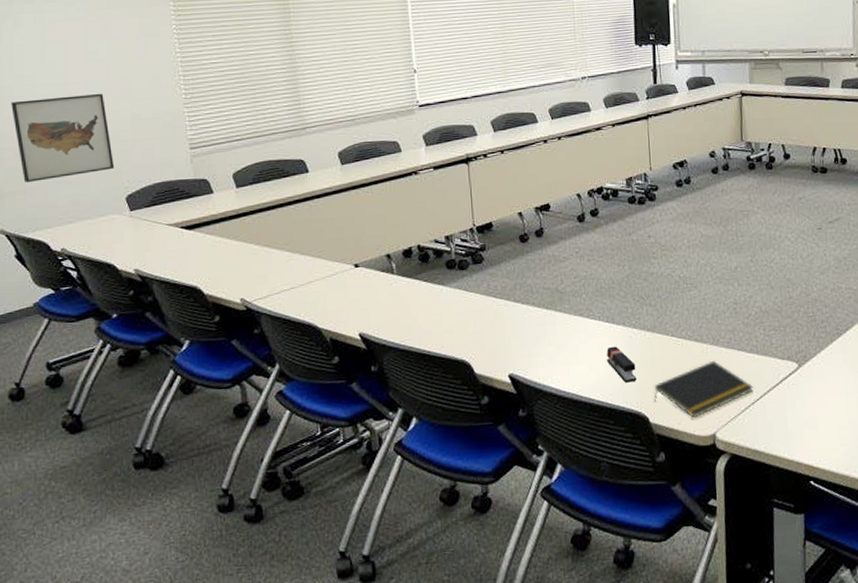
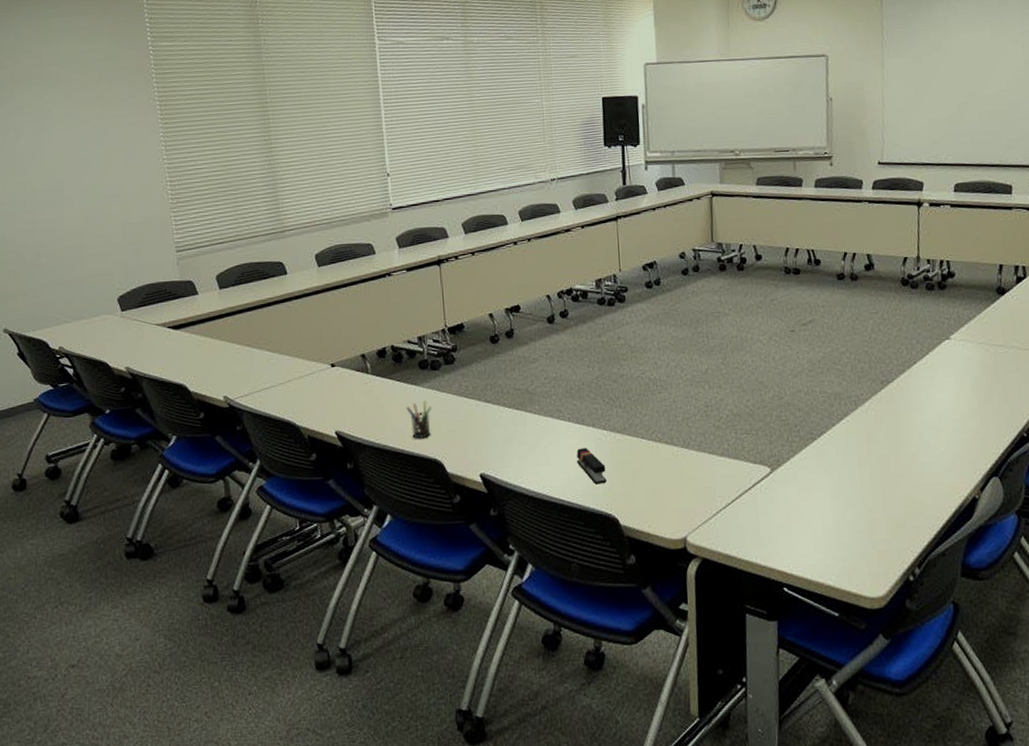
wall art: present [11,93,115,183] -> none [14,198,107,285]
pen holder: none [433,300,460,340] -> present [406,400,432,439]
notepad: present [654,360,753,418] -> none [624,463,725,521]

